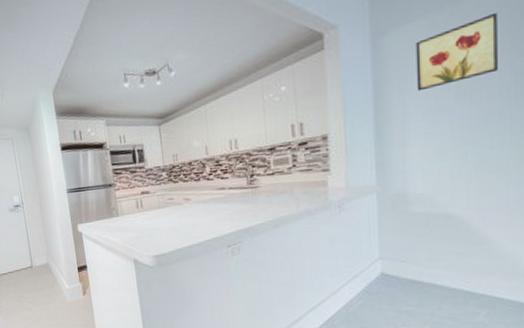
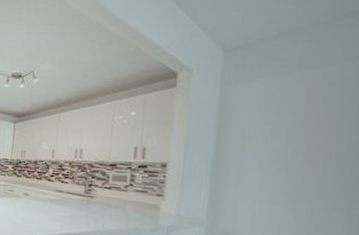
wall art: present [416,12,499,91] -> none [257,86,342,142]

